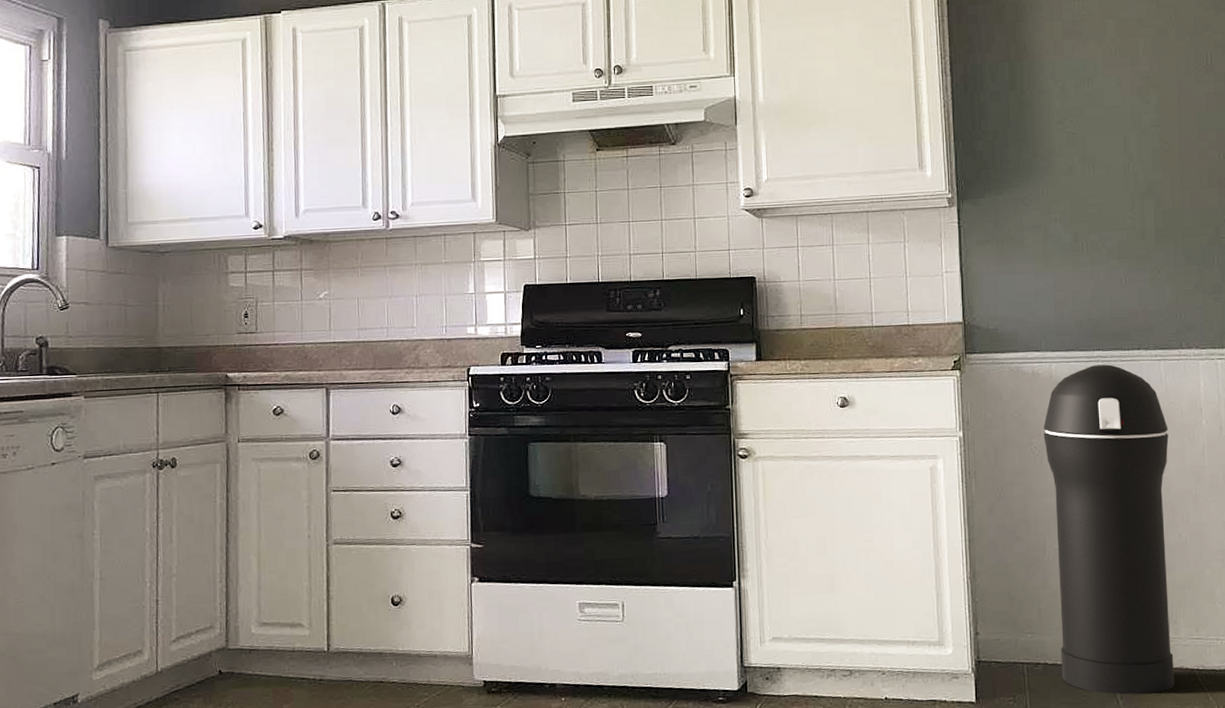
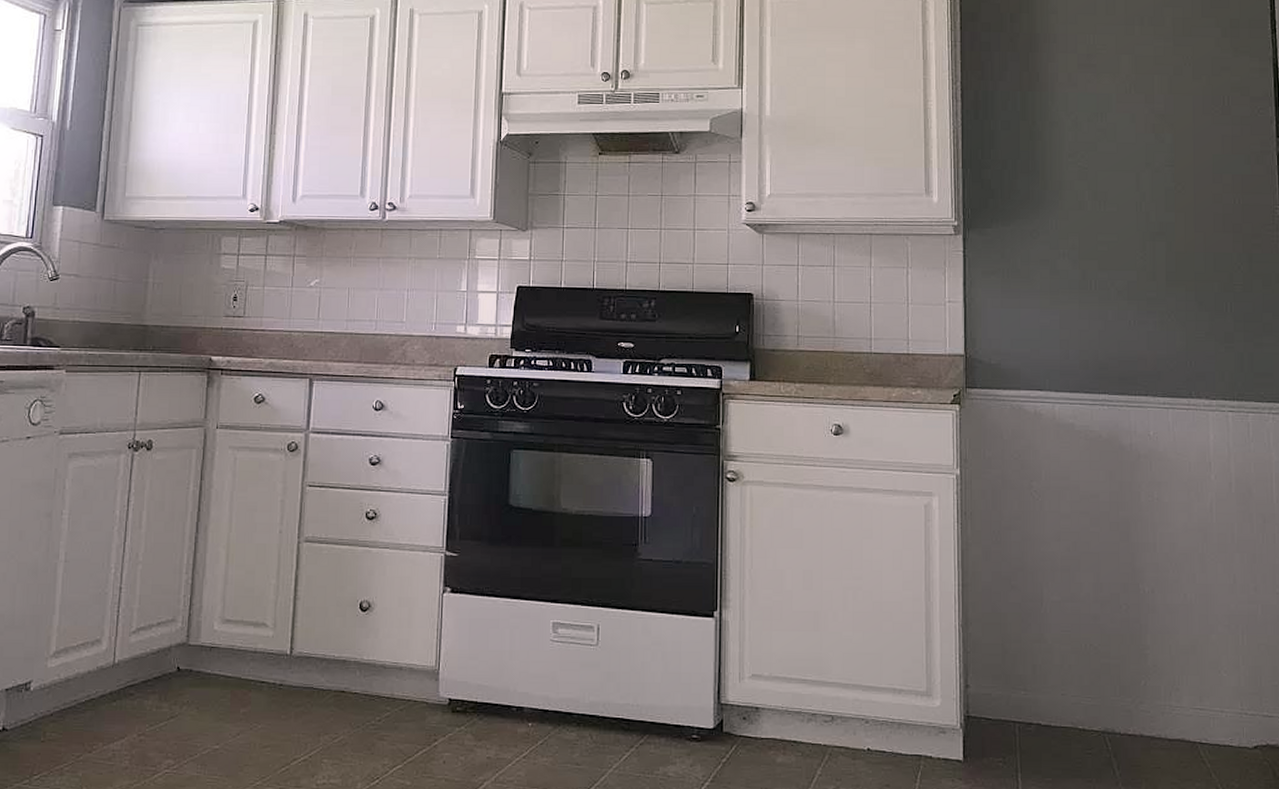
trash can: present [1043,364,1175,695] -> none [1044,409,1175,766]

